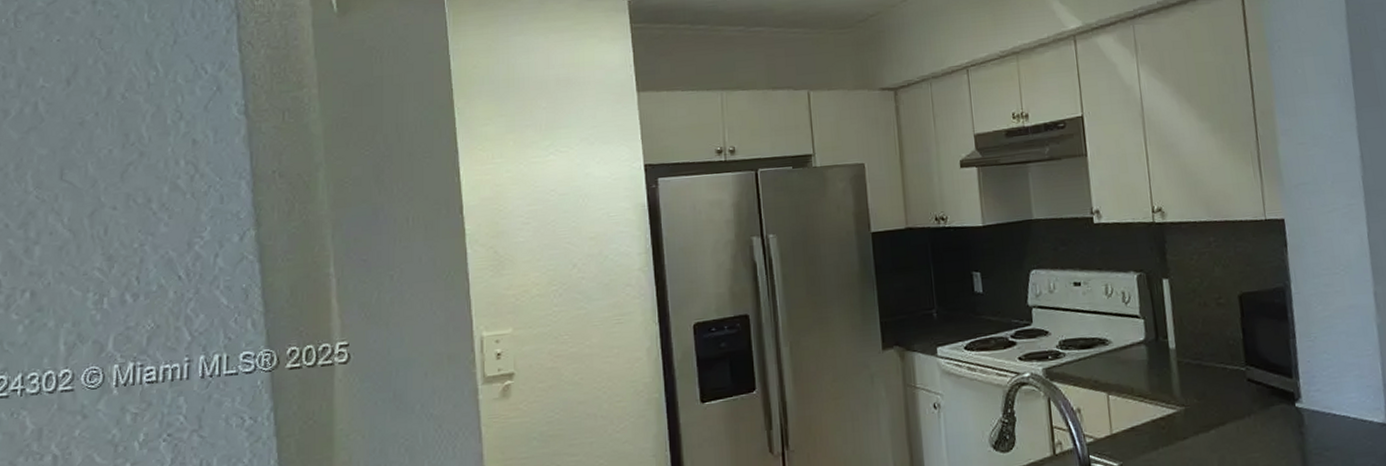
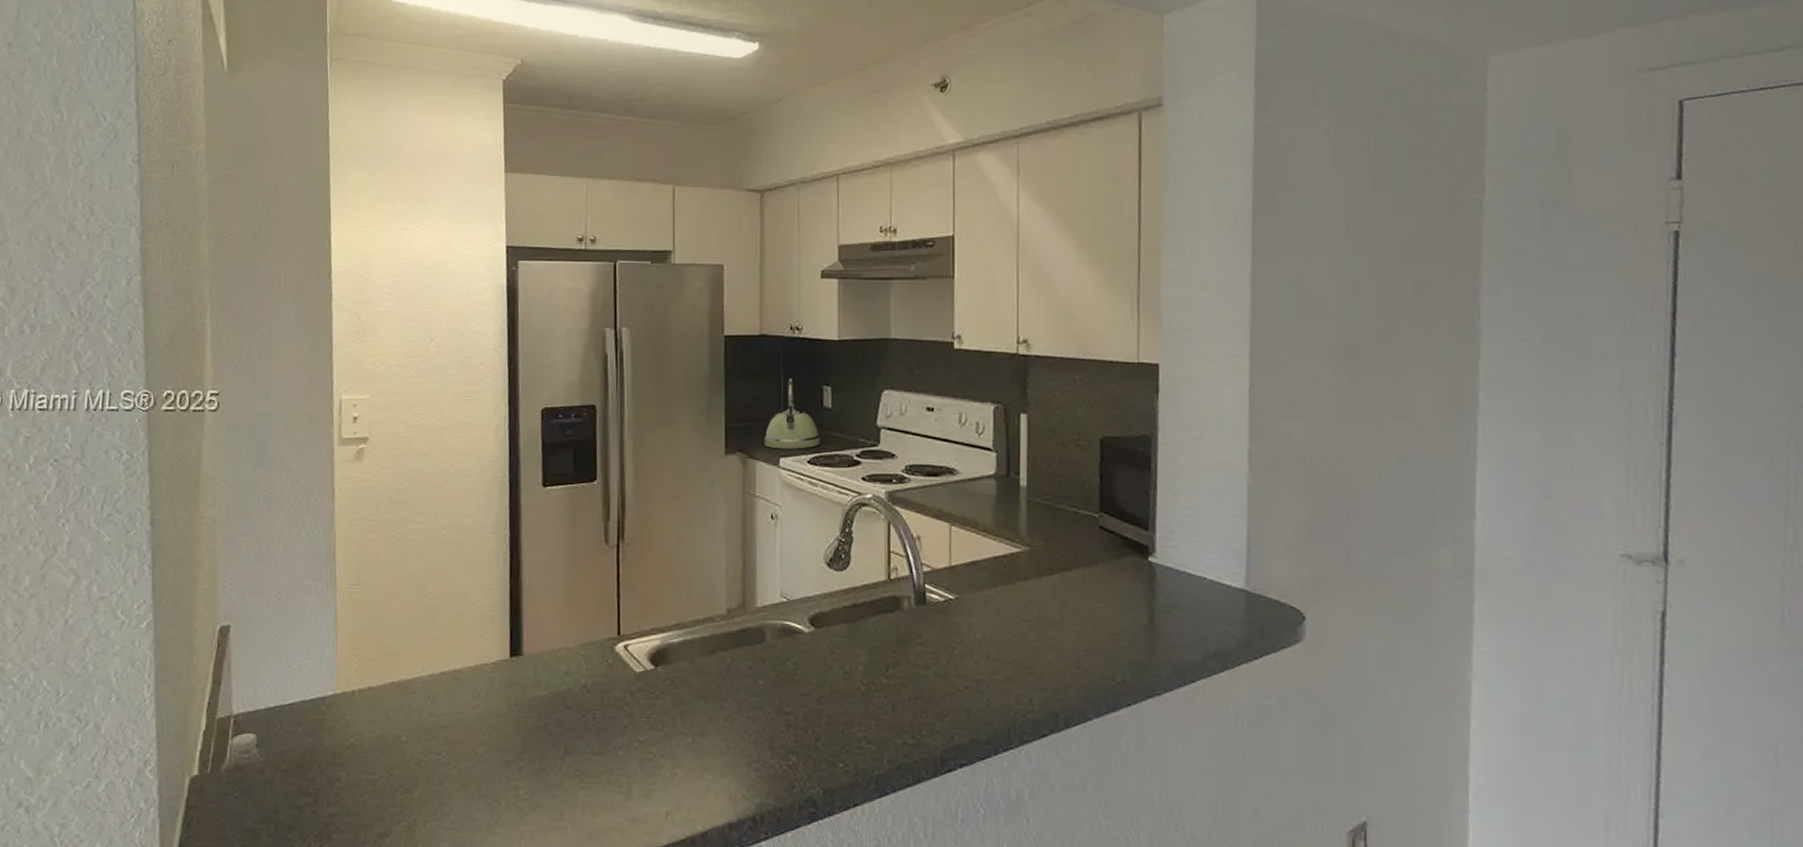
kettle: none [919,267,976,340] -> present [763,378,821,450]

